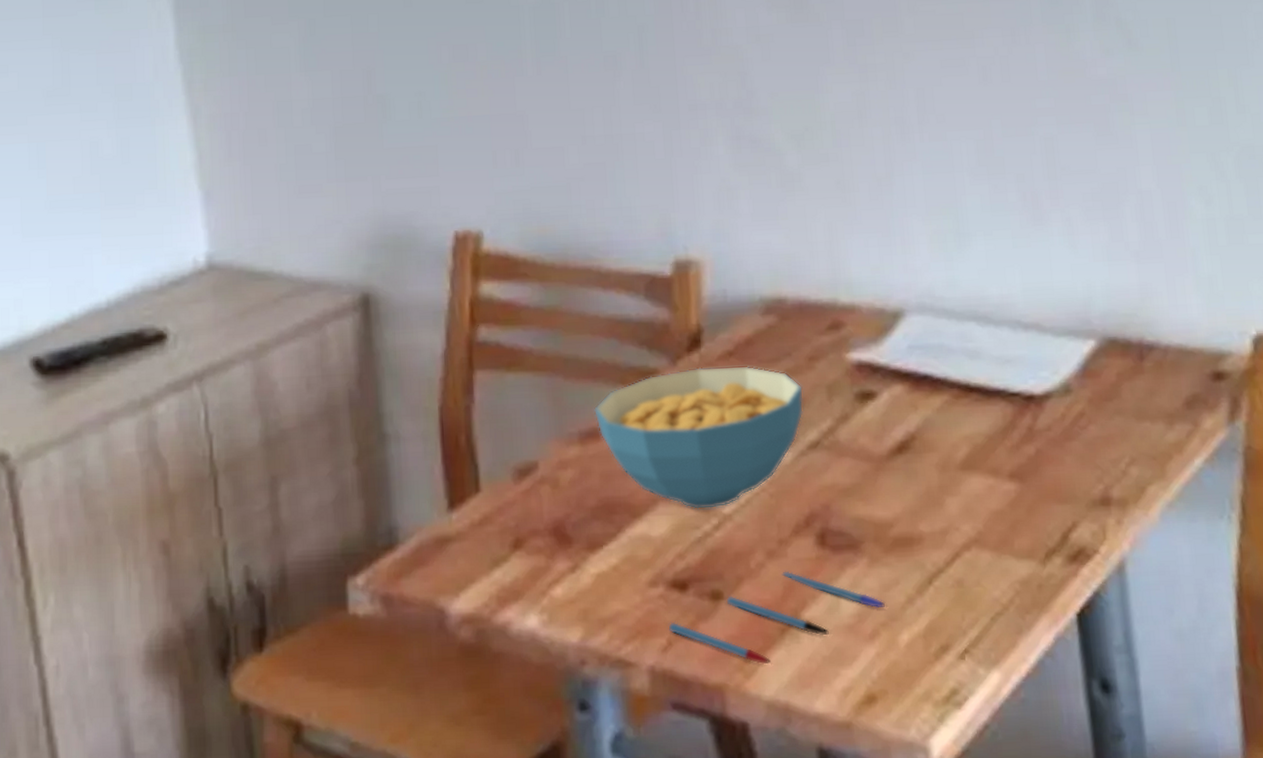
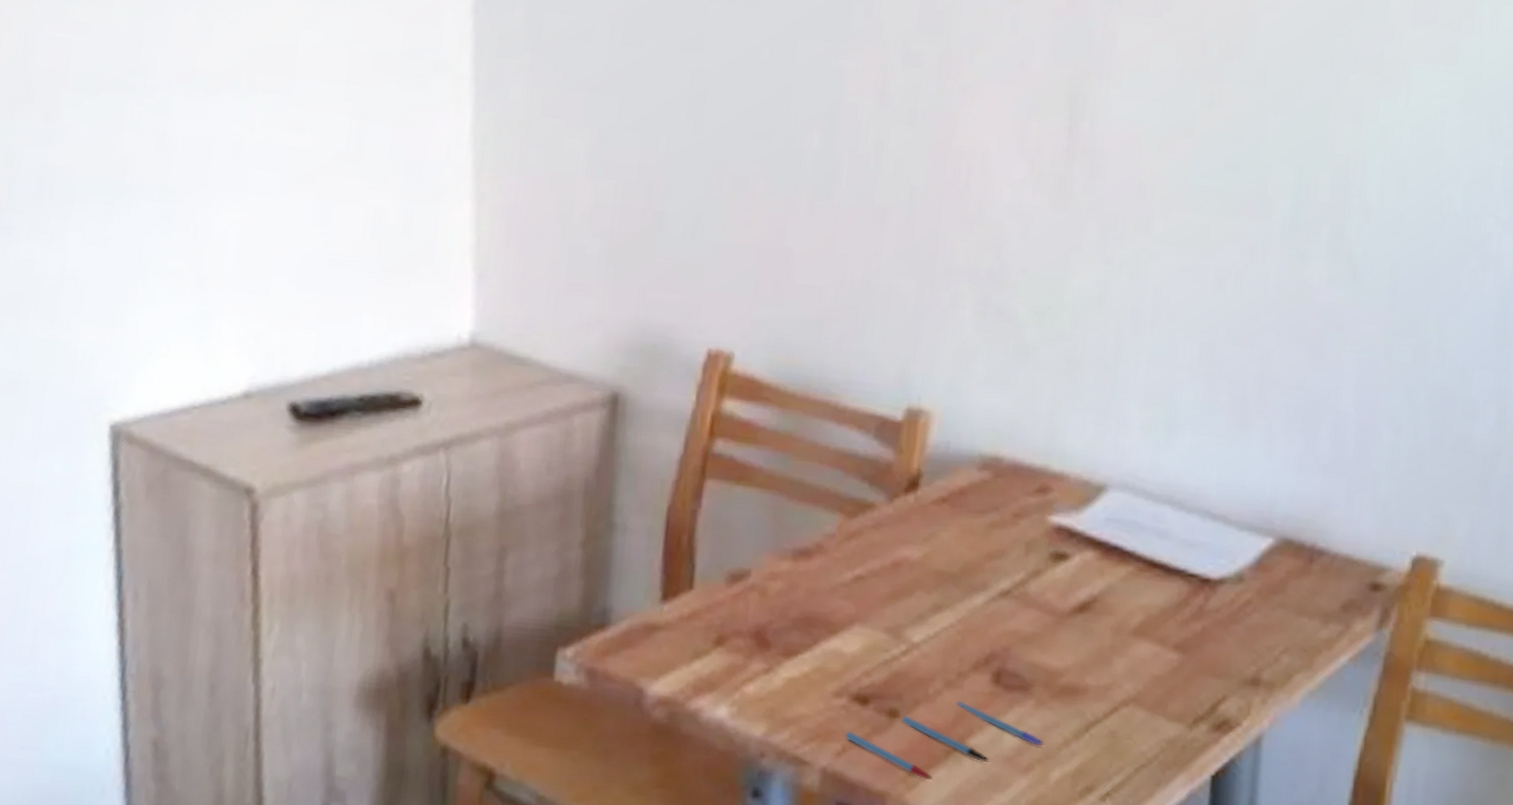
cereal bowl: present [593,365,804,510] -> none [809,507,1005,637]

